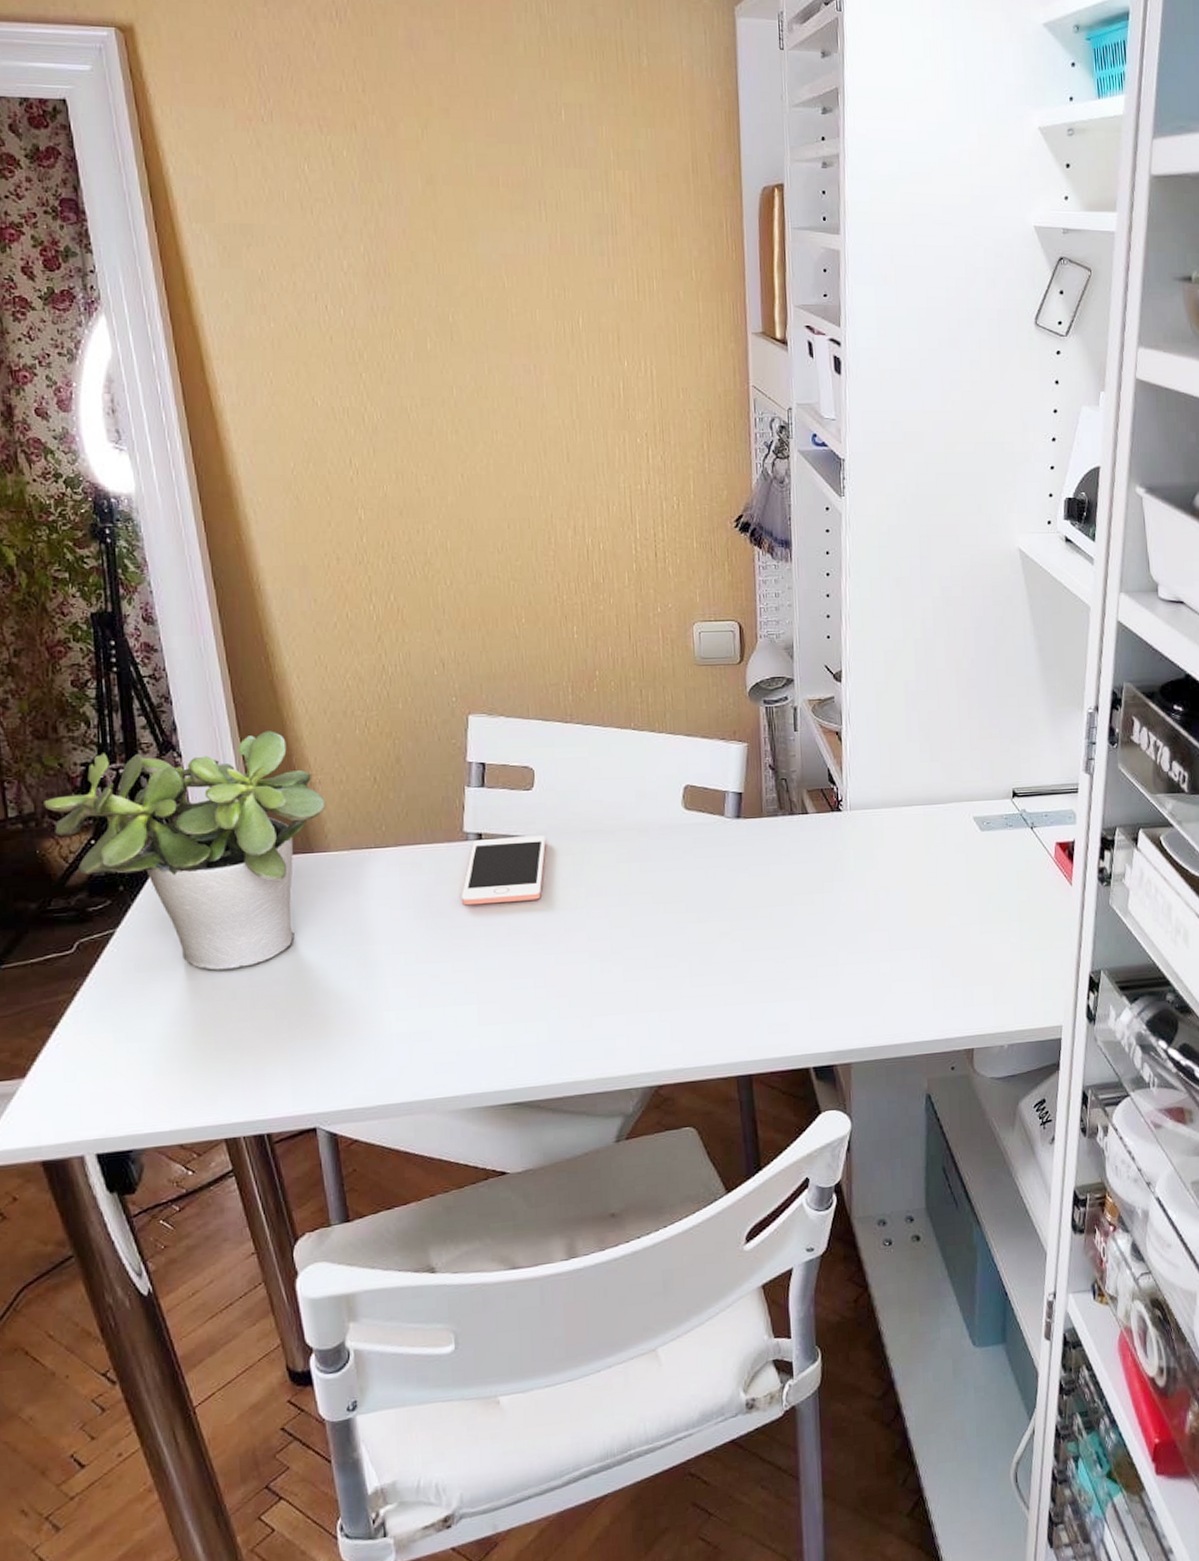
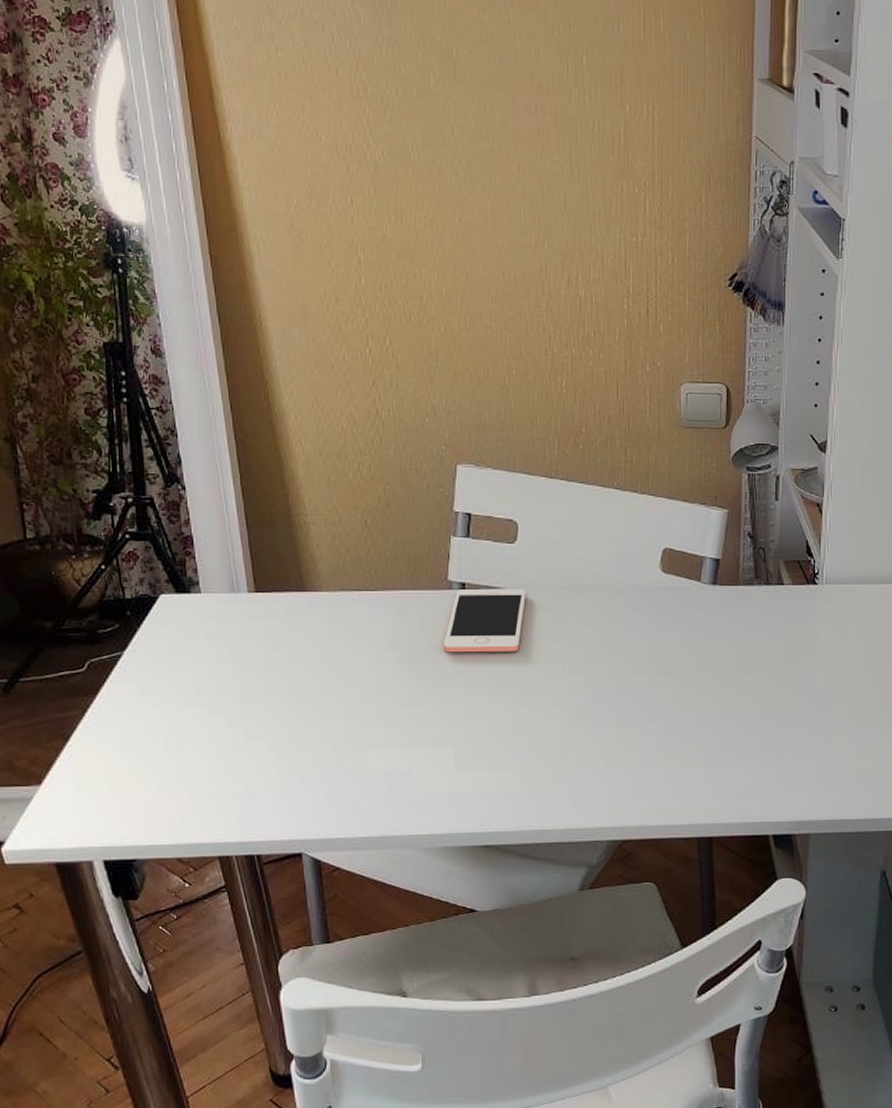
potted plant: present [43,730,325,971] -> none [59,469,318,698]

